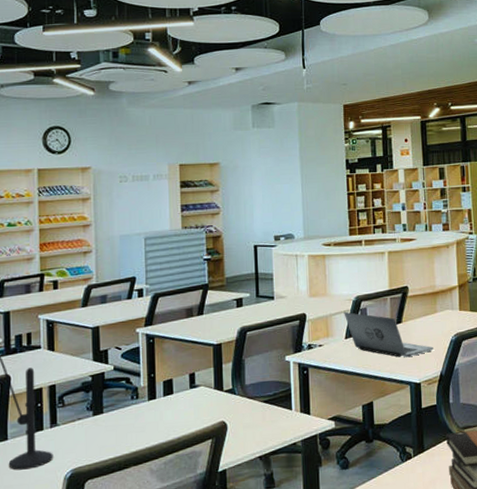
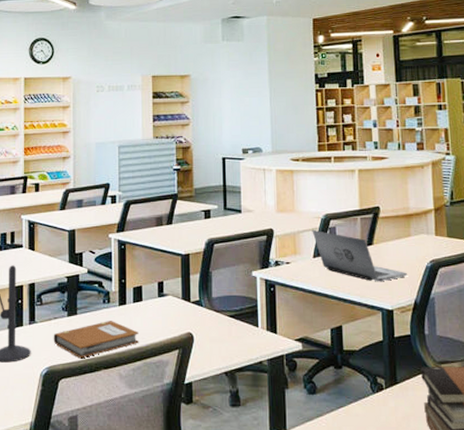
notebook: none [77,416,170,458] -> present [53,321,139,359]

